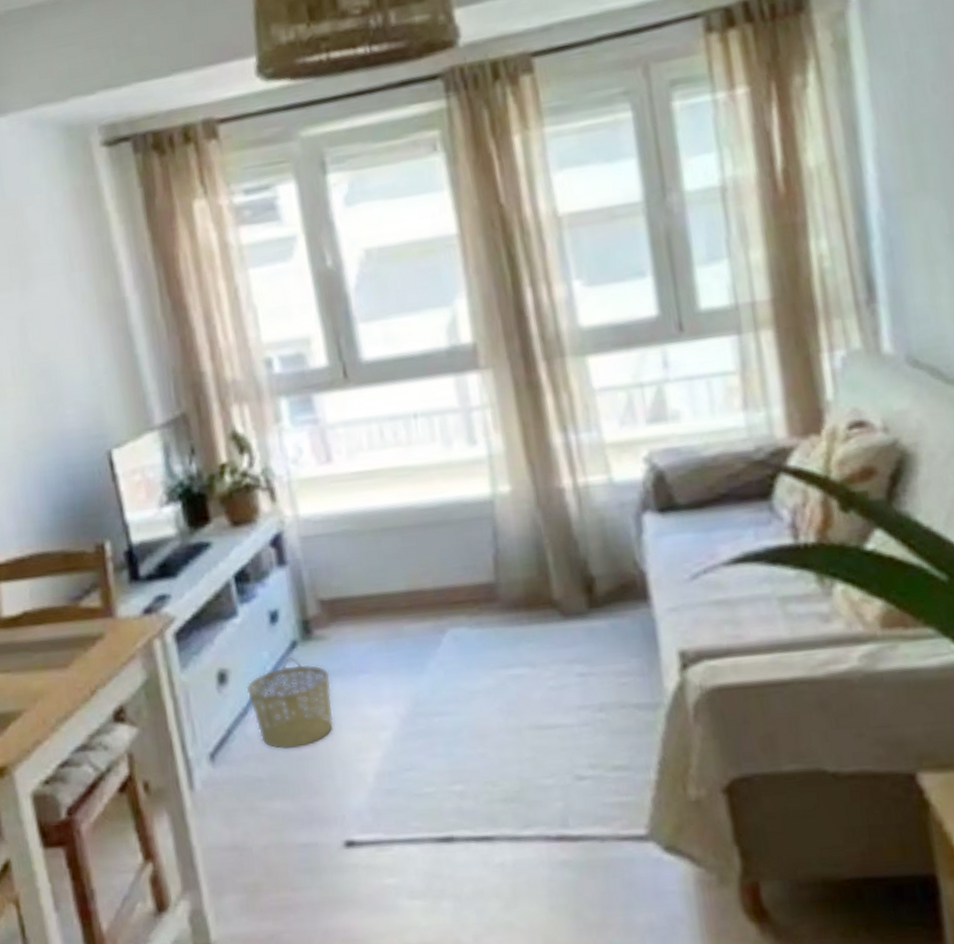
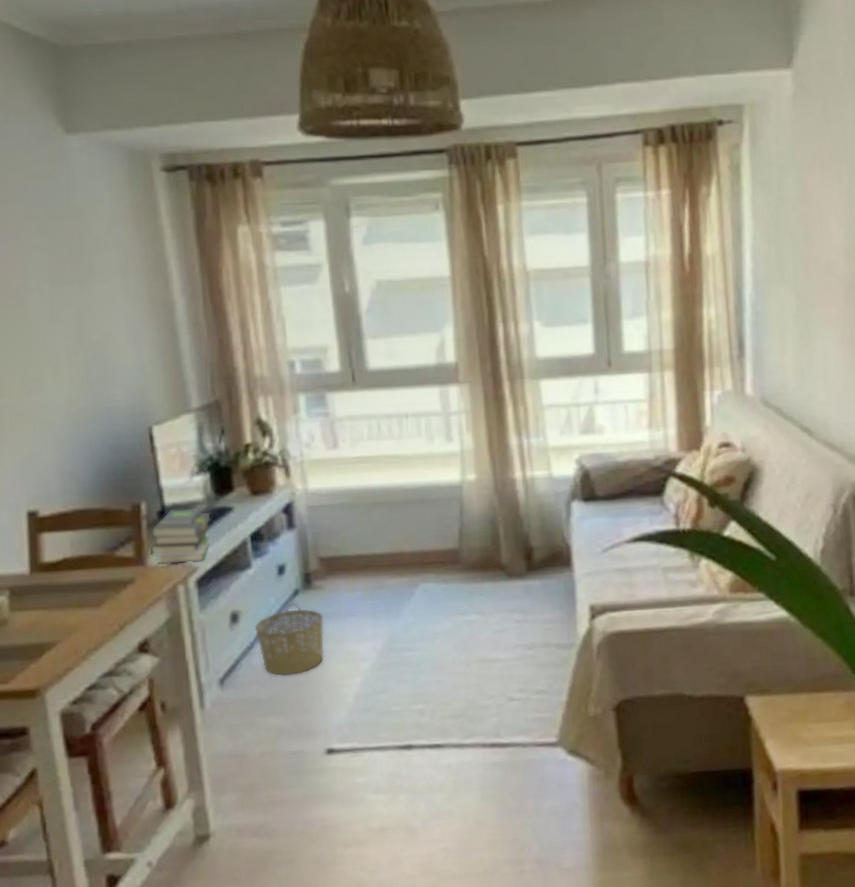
books: none [120,545,189,615] -> present [152,508,211,564]

